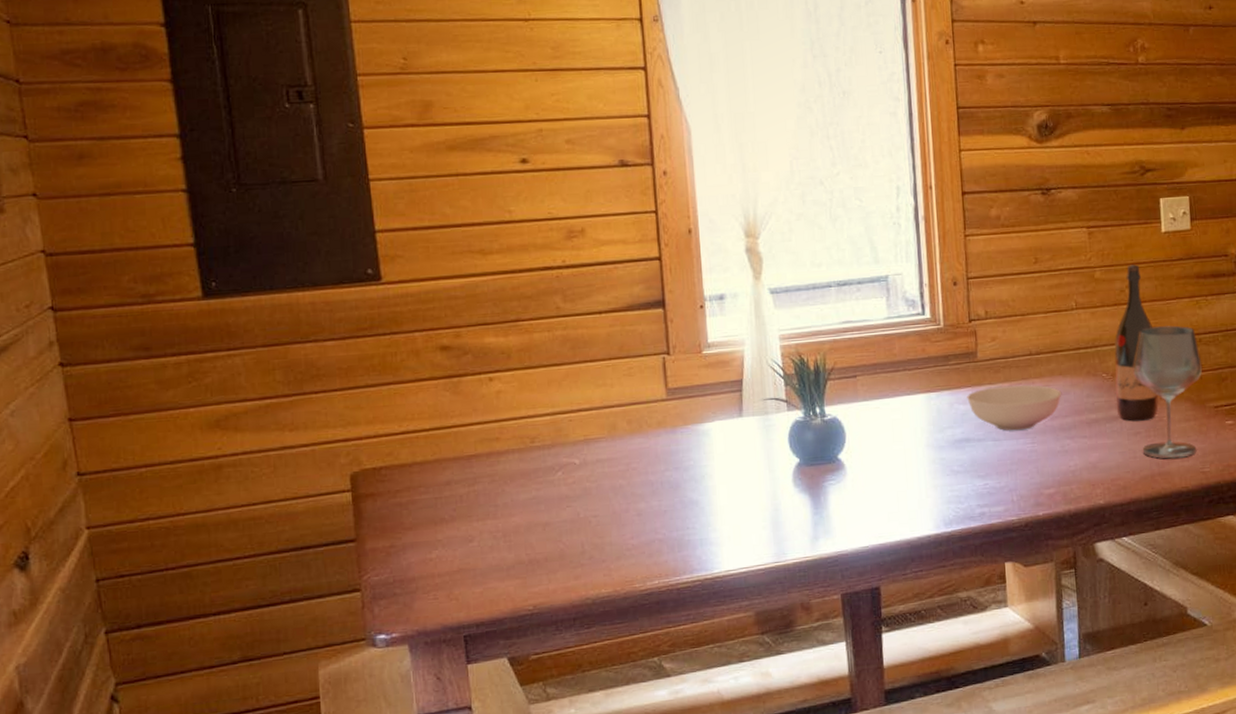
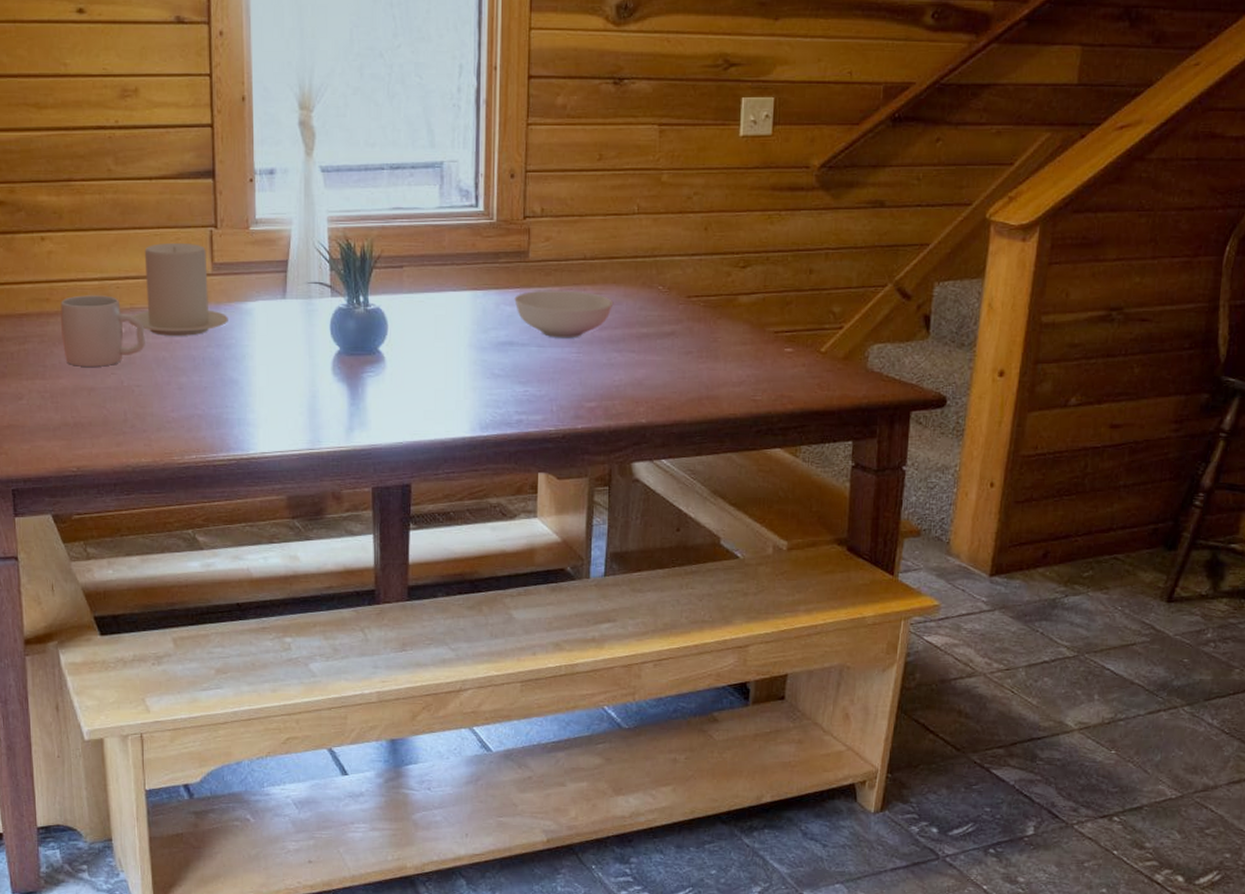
mug: none [511,429,601,503] -> present [60,295,145,367]
candle: none [583,371,685,464] -> present [129,243,228,336]
wine bottle: present [1114,264,1159,421] -> none [669,170,718,340]
wine glass: present [1133,325,1203,459] -> none [692,240,767,383]

